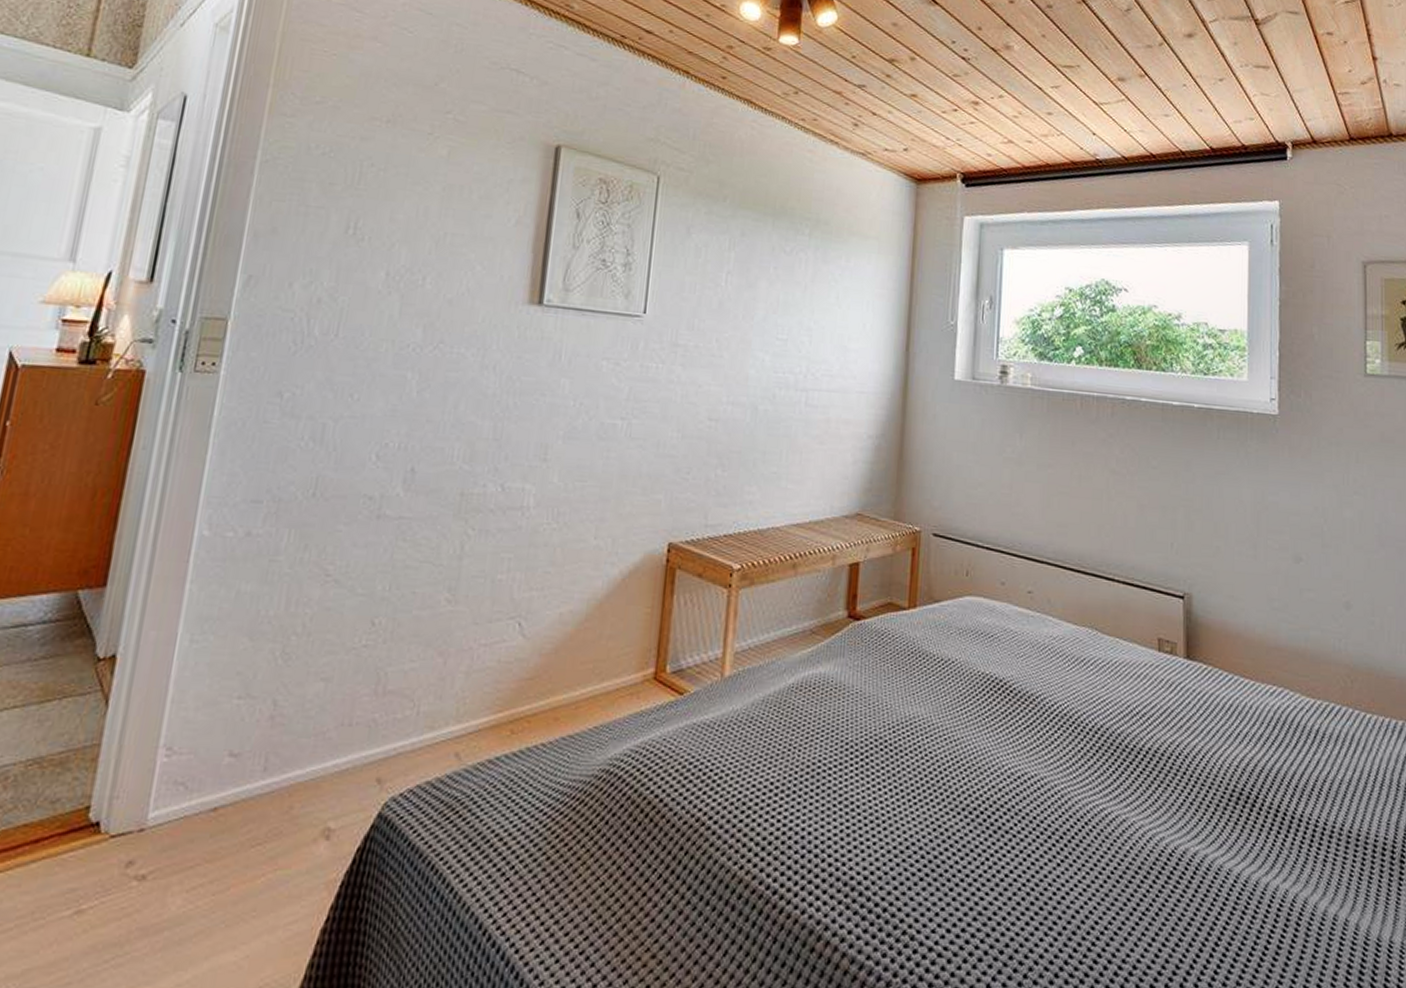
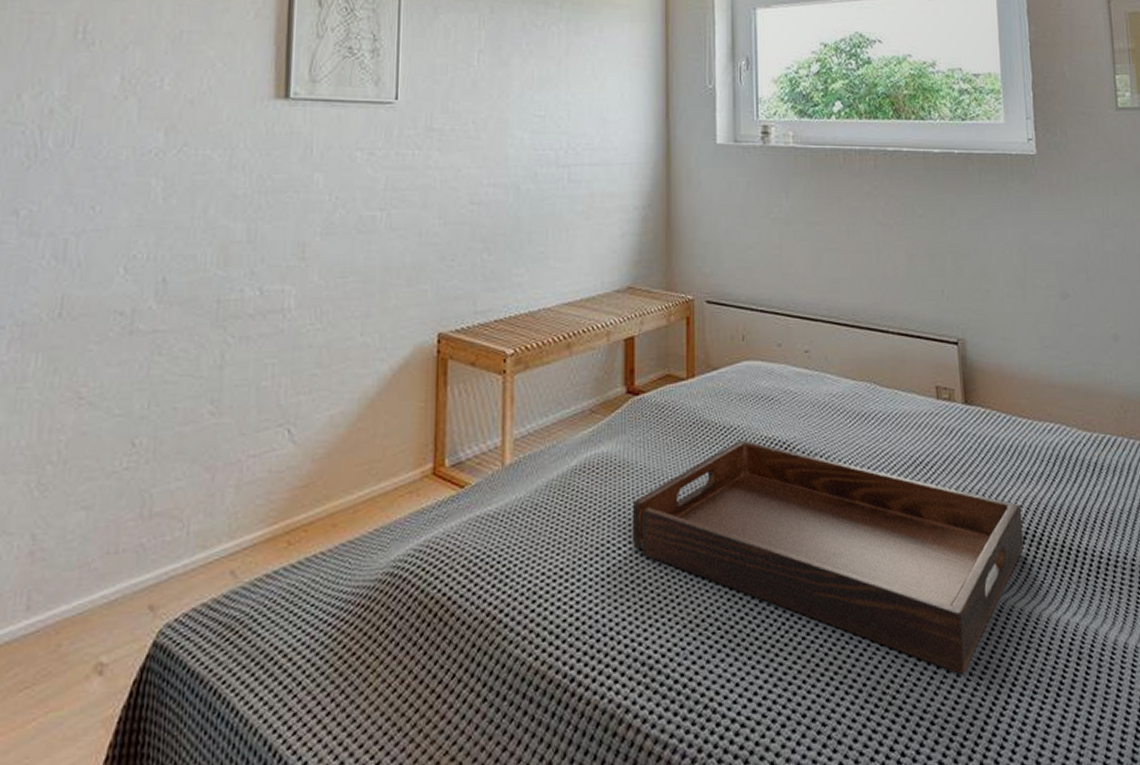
serving tray: none [843,673,1238,928] -> present [632,439,1024,674]

